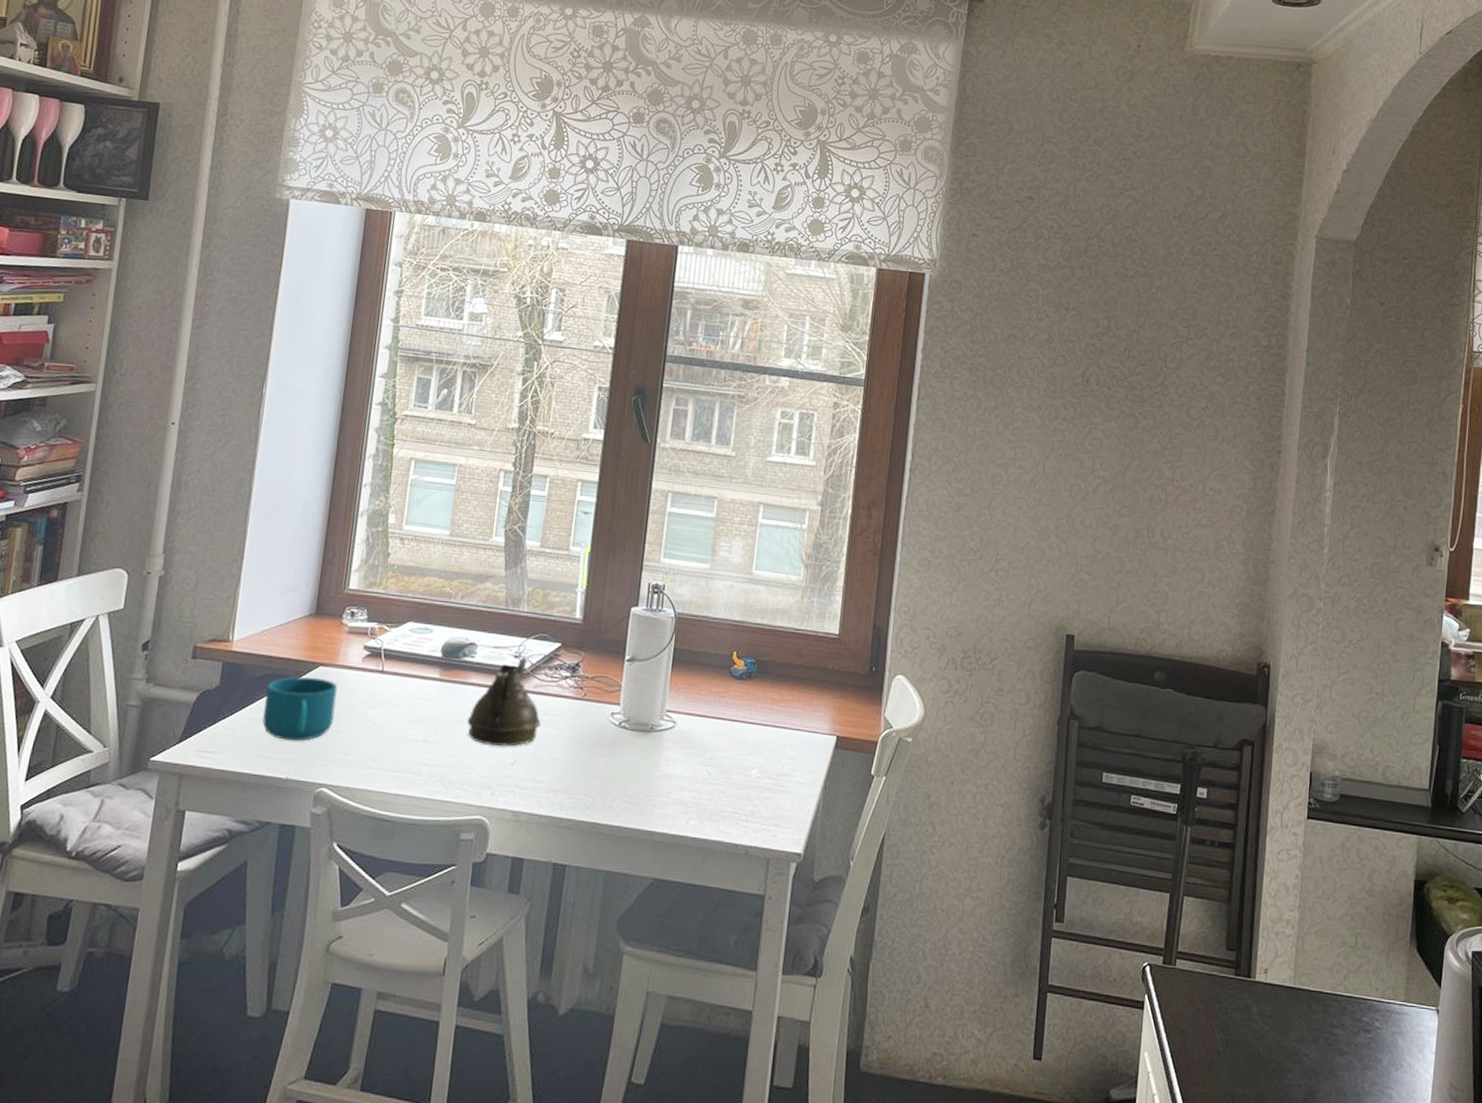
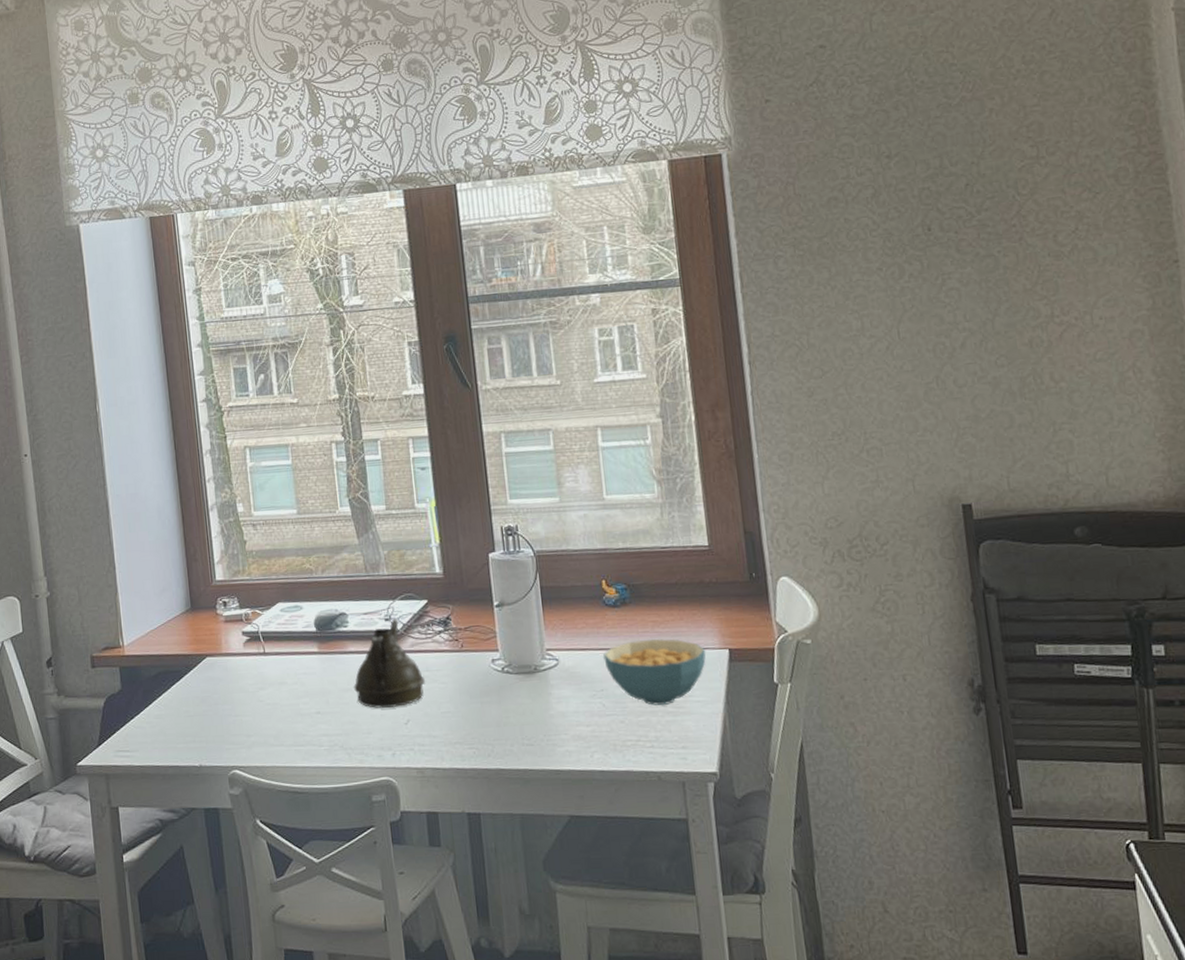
cup: present [262,677,338,741] -> none [163,668,231,731]
cereal bowl: none [719,715,816,782] -> present [603,638,706,706]

